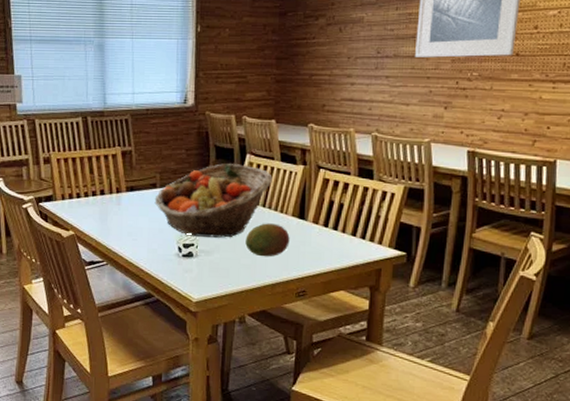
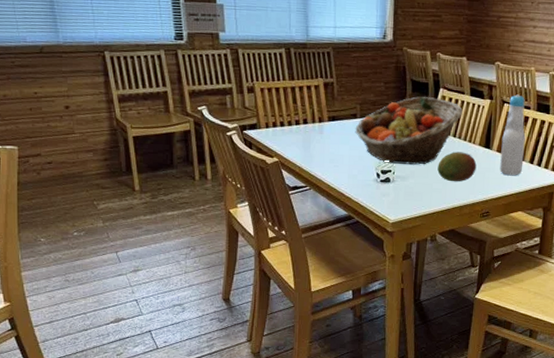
bottle: none [317,158,346,250] -> present [500,94,526,176]

